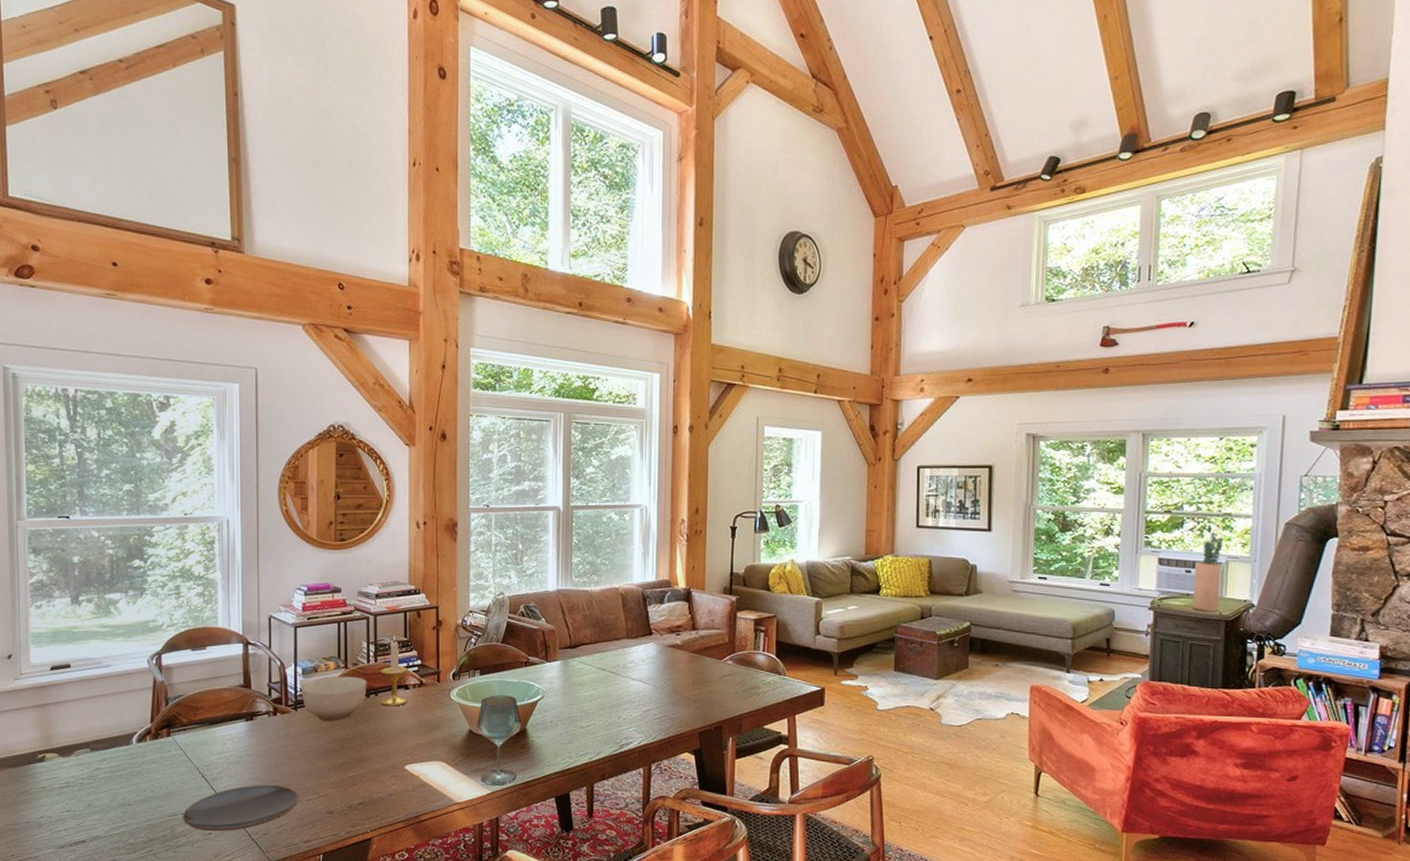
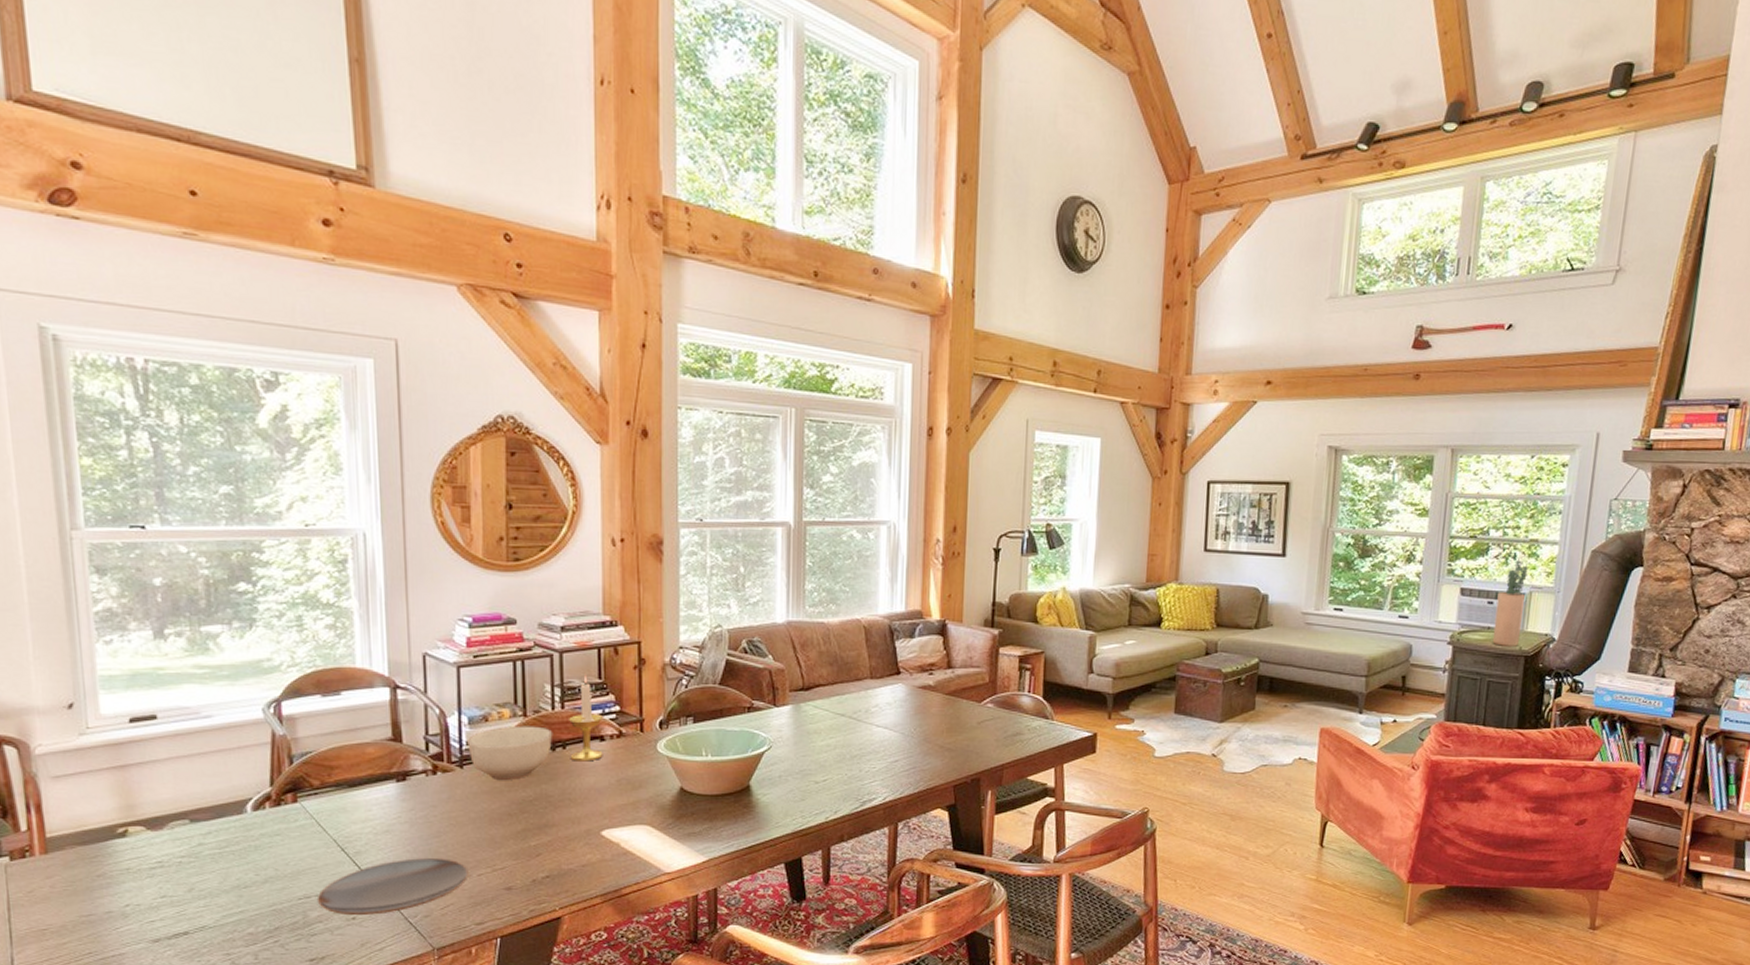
wine glass: present [476,695,521,786] -> none [689,746,743,851]

